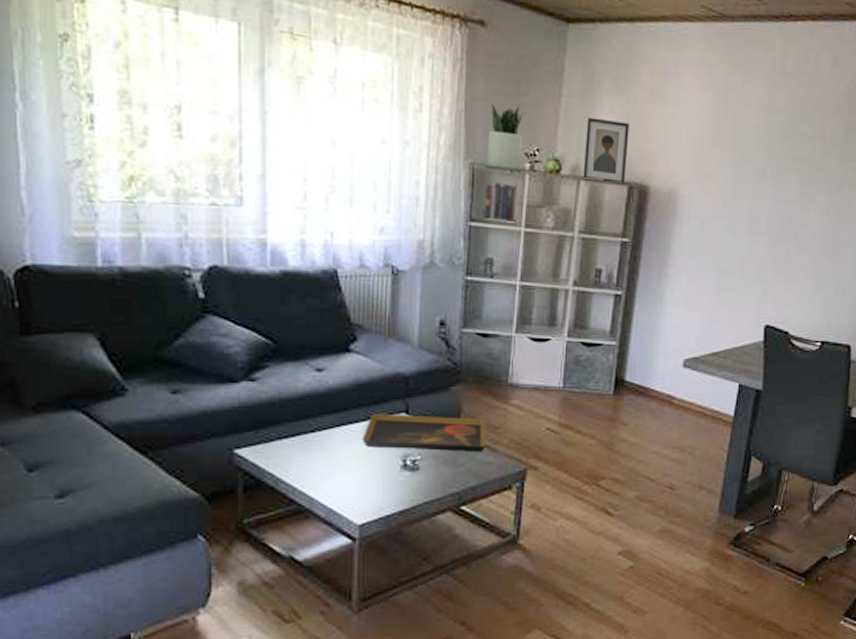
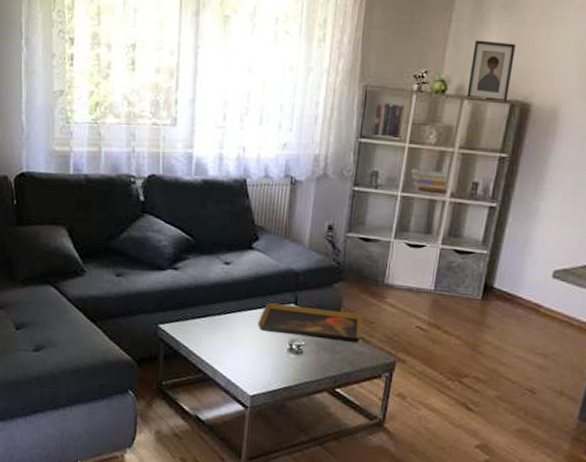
planter: present [482,104,524,172] -> none [374,32,416,93]
books: none [529,255,569,281] -> present [410,168,448,193]

